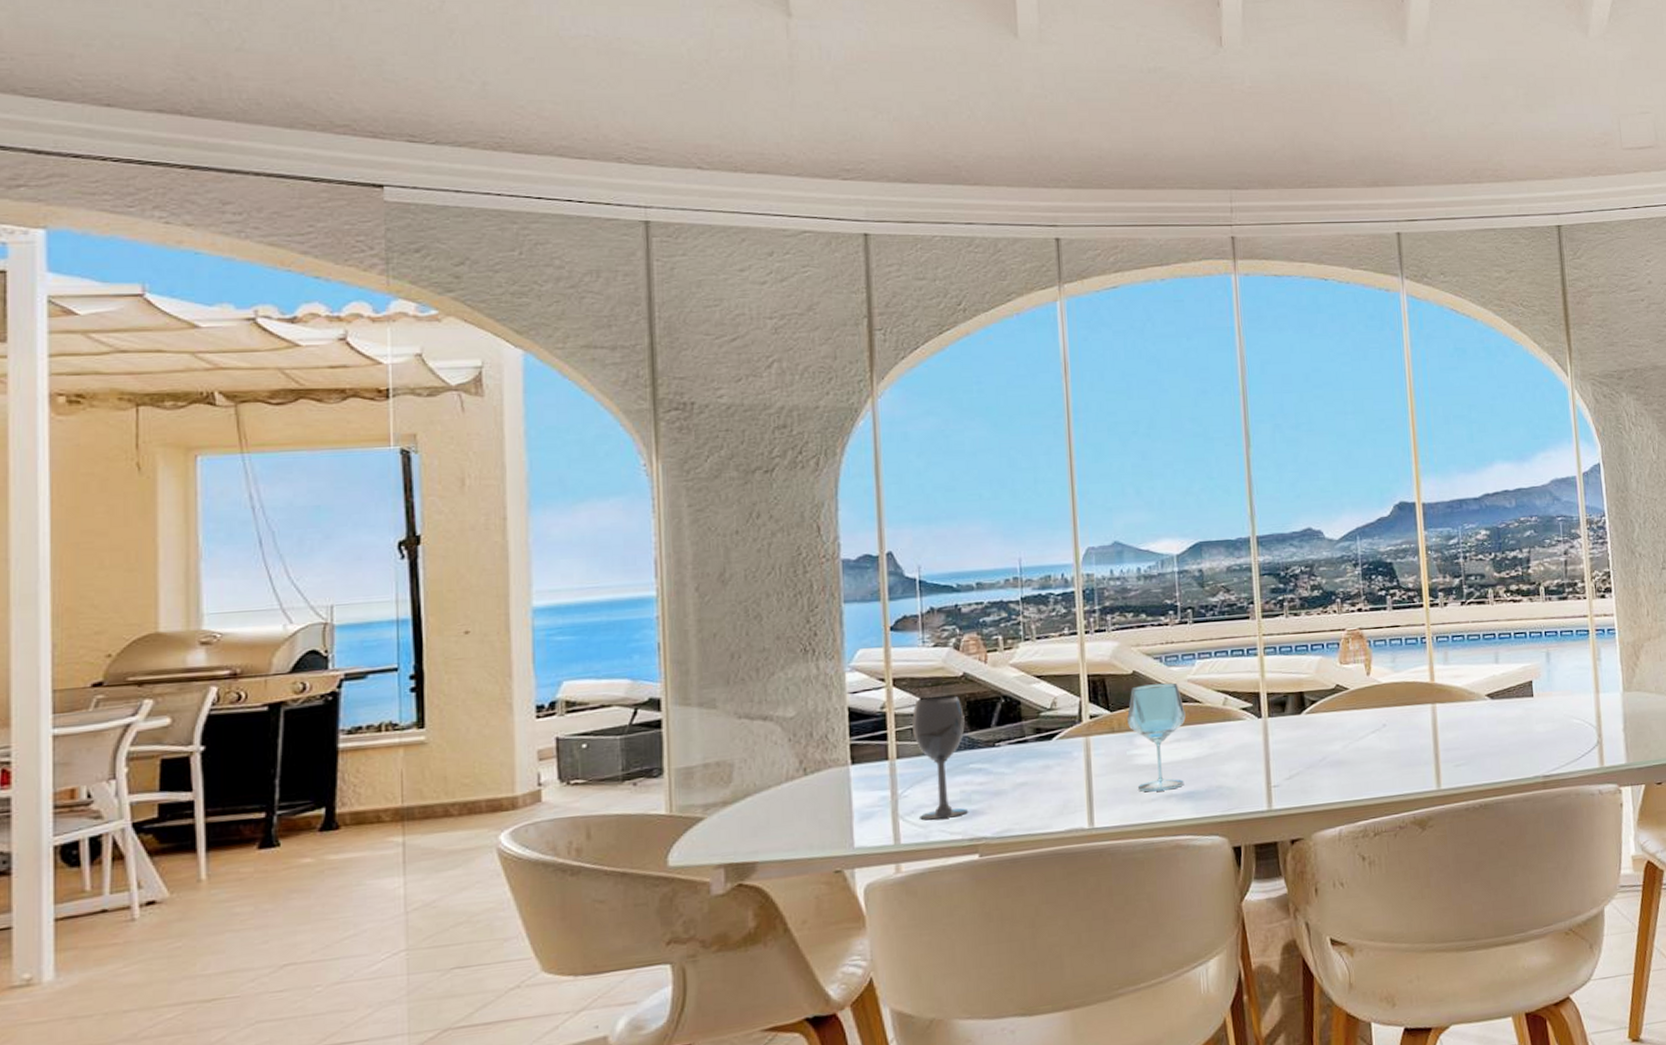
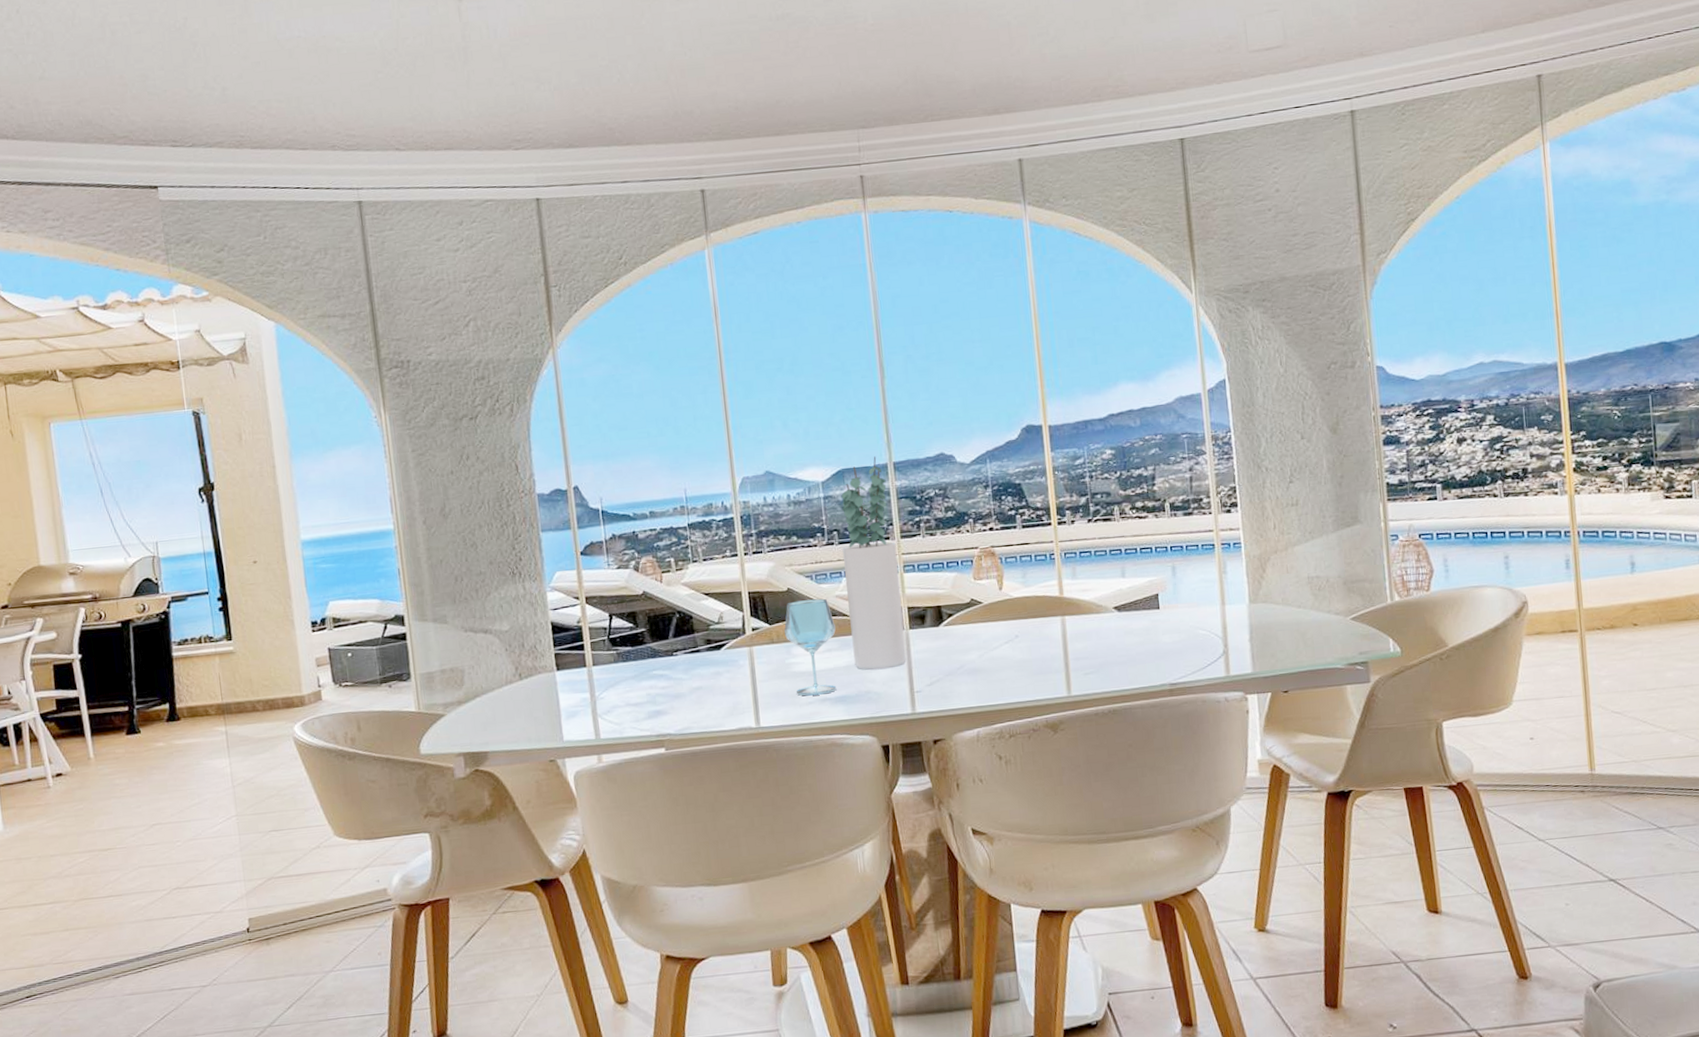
wine glass: present [912,695,968,820] -> none [603,611,654,719]
vase: none [1196,529,1264,763] -> present [841,456,907,671]

